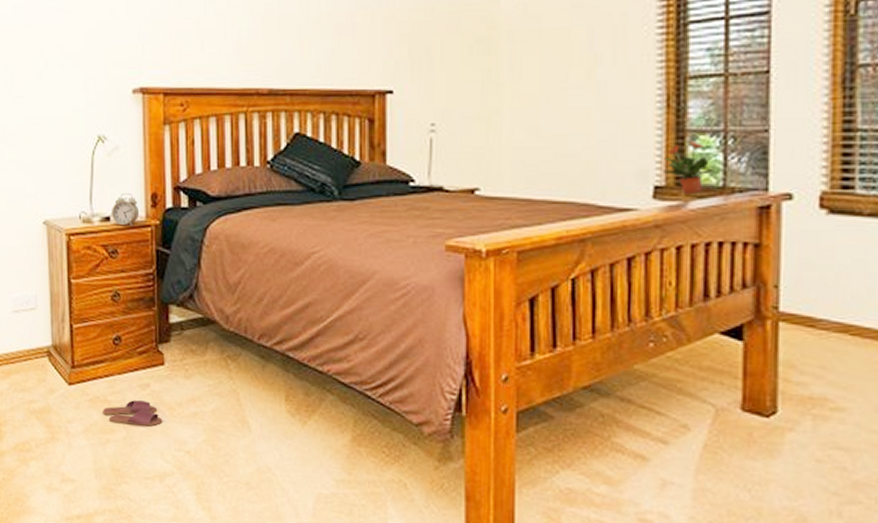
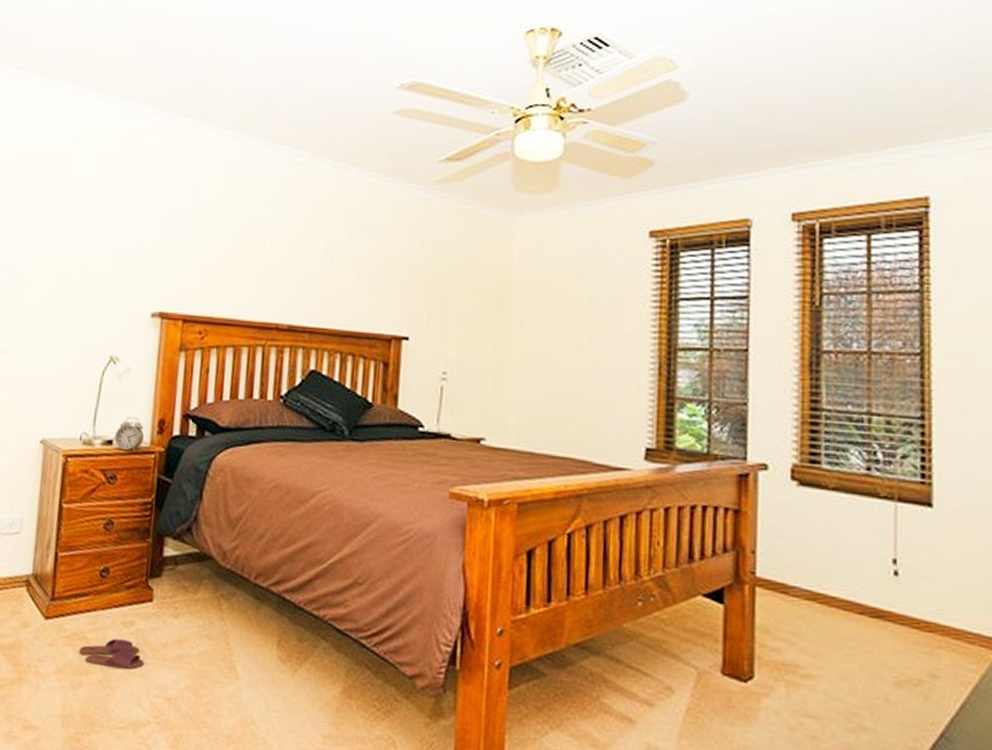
potted plant: present [662,141,715,195] -> none [653,408,700,459]

